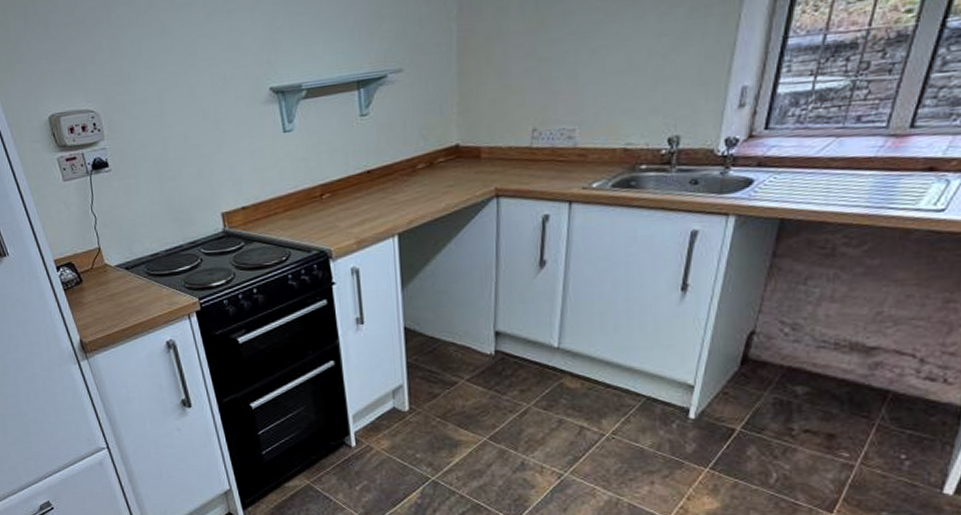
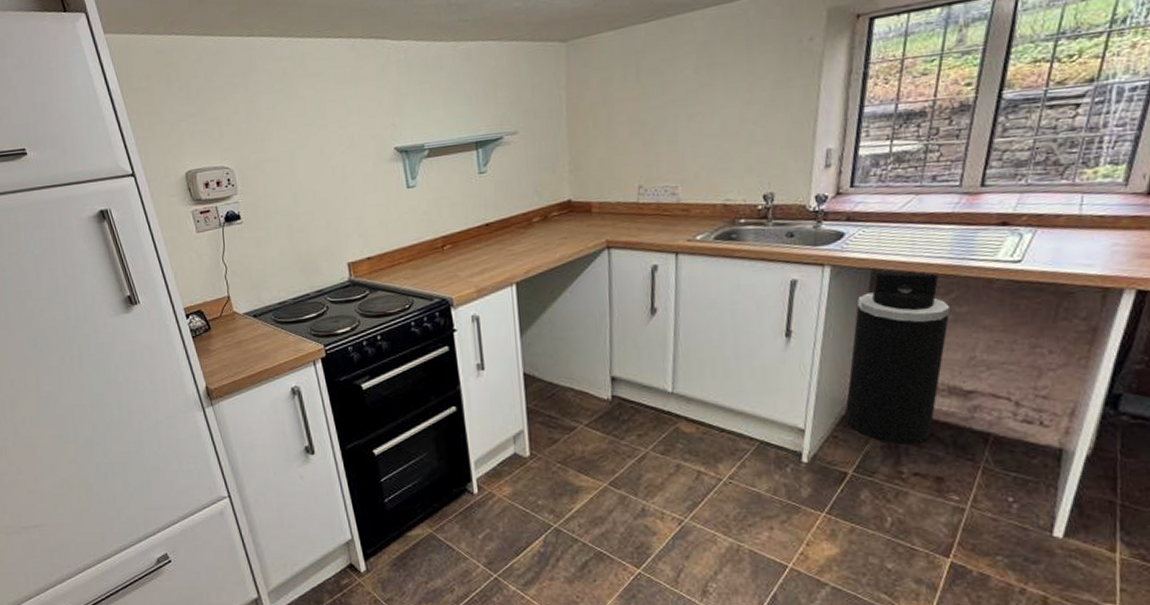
trash can: none [737,220,862,402] -> present [845,270,951,445]

